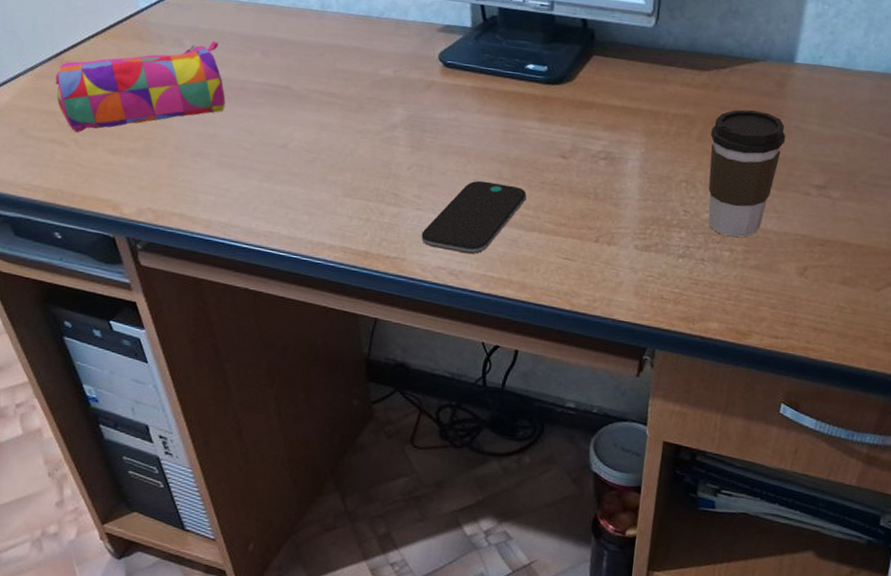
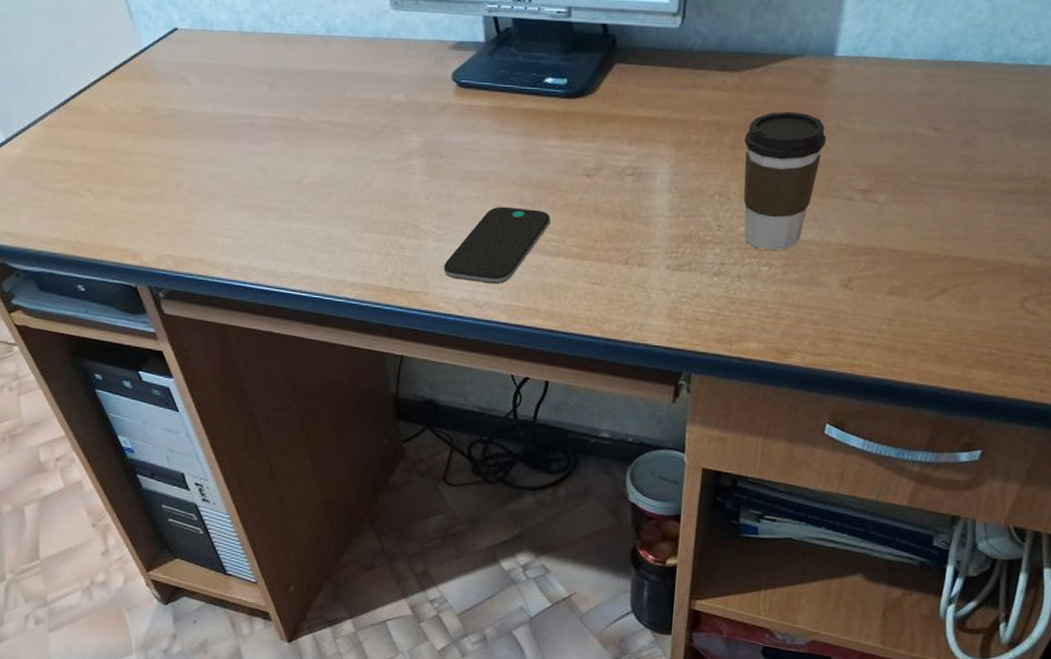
pencil case: present [55,40,226,132] -> none [65,75,236,181]

